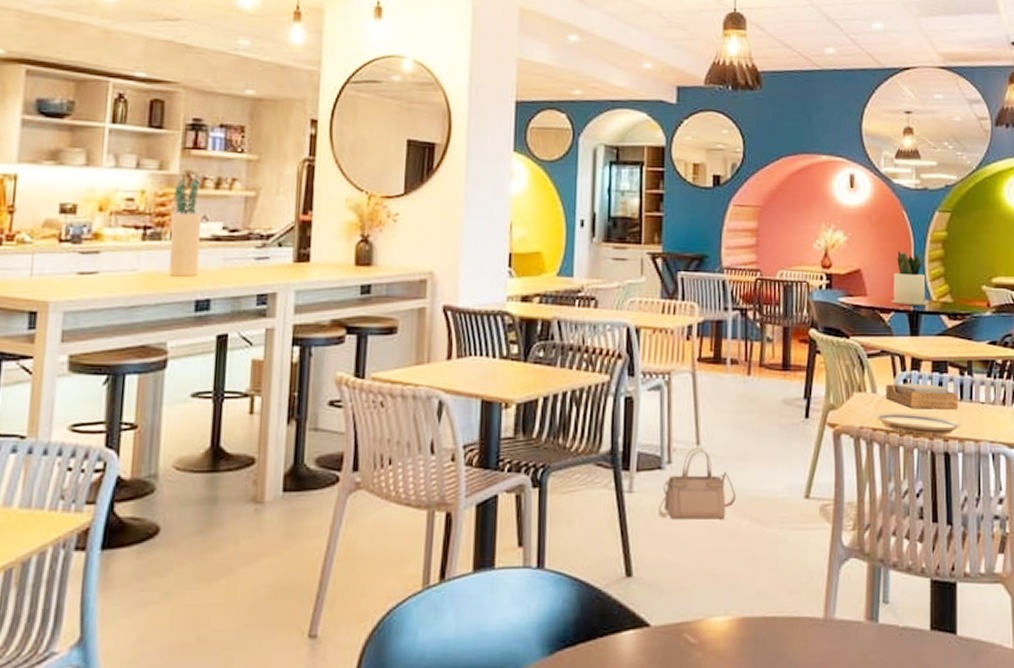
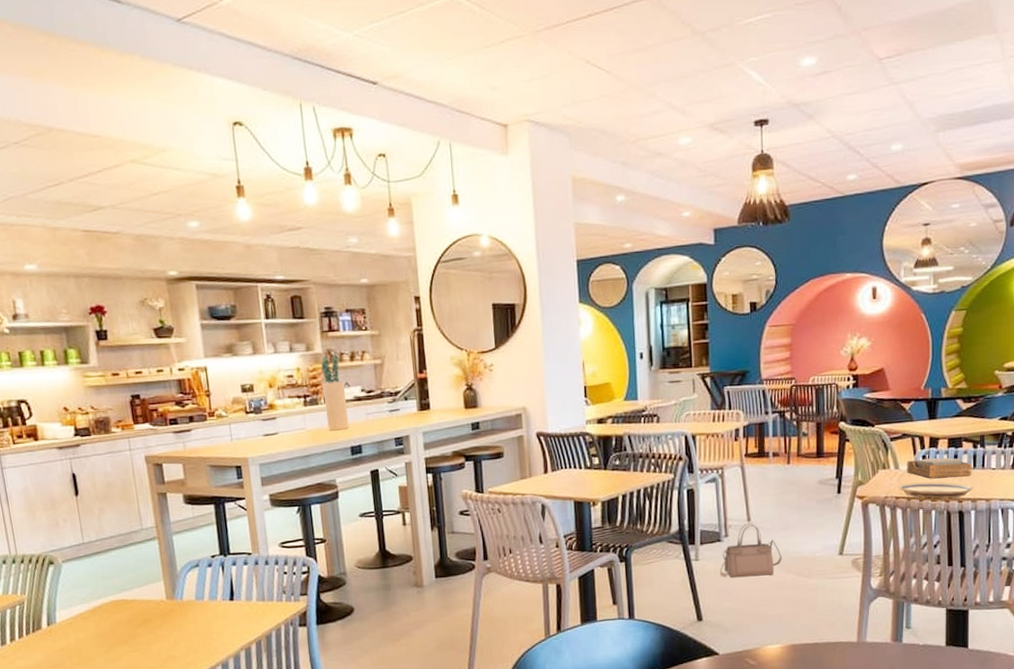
planter: present [891,250,928,307] -> none [911,348,945,396]

